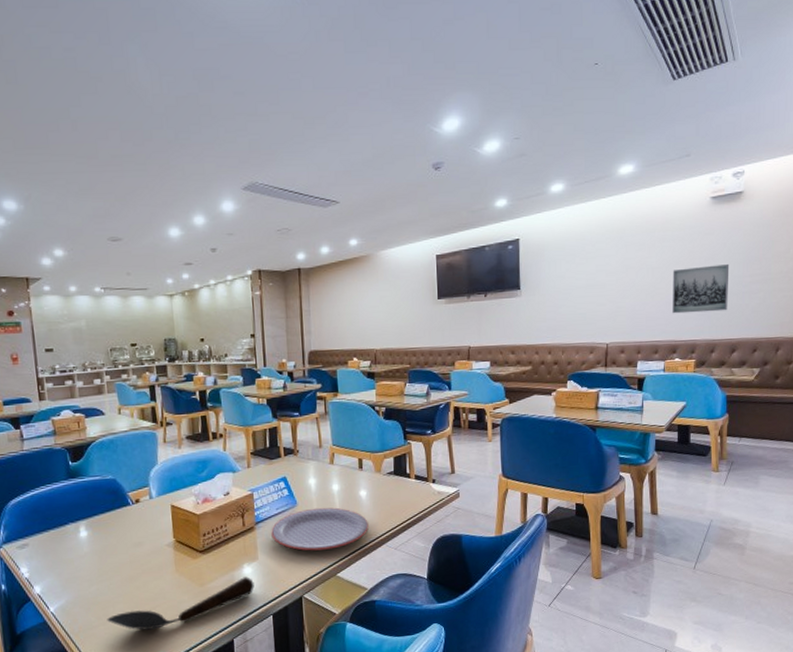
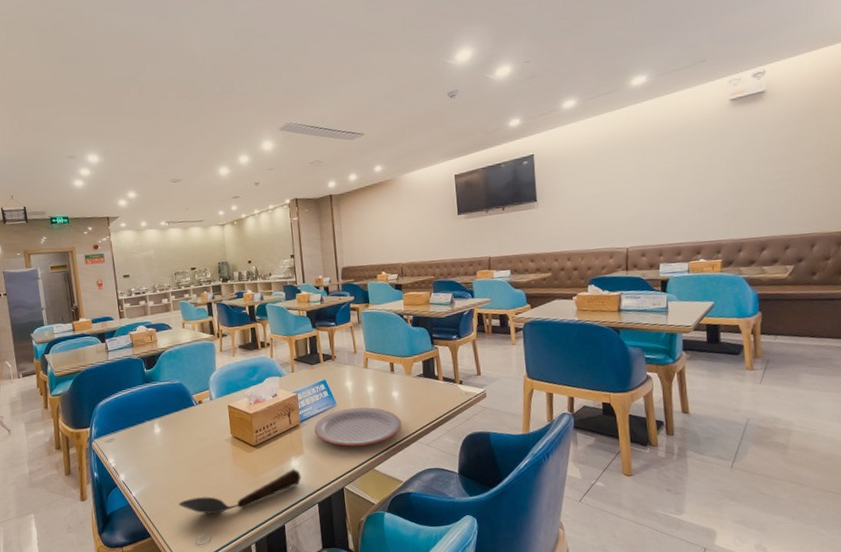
wall art: present [672,264,730,314] -> none [692,164,755,216]

